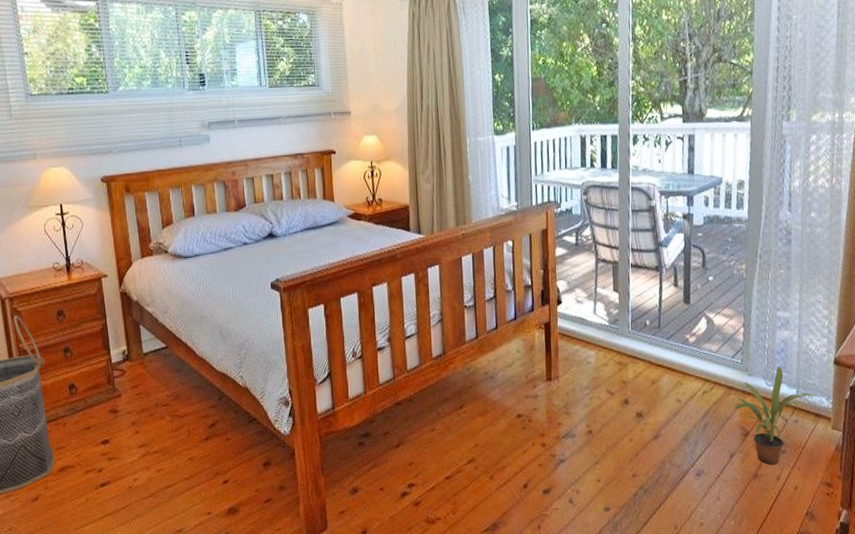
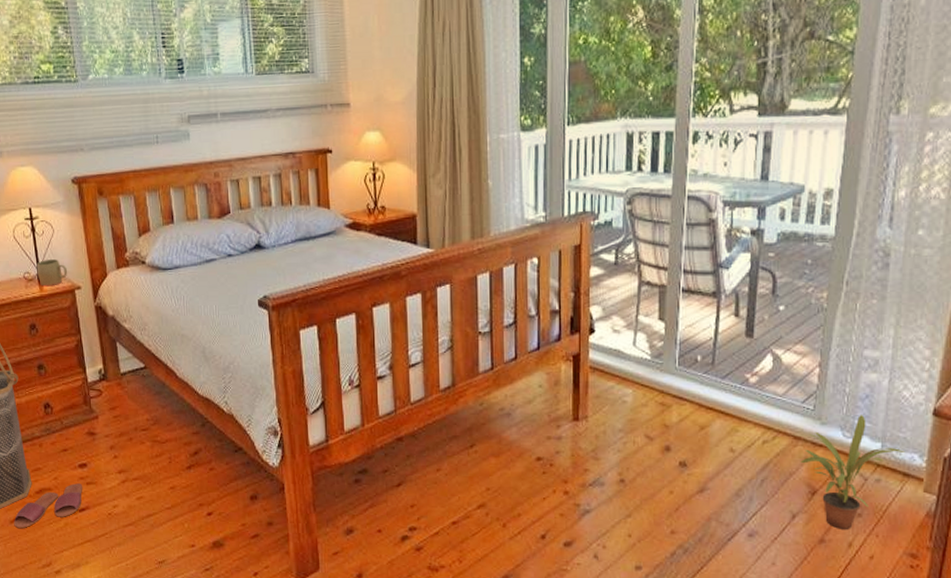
slippers: none [36,459,104,506] -> present [14,483,82,528]
mug: none [66,250,94,276] -> present [36,259,67,287]

